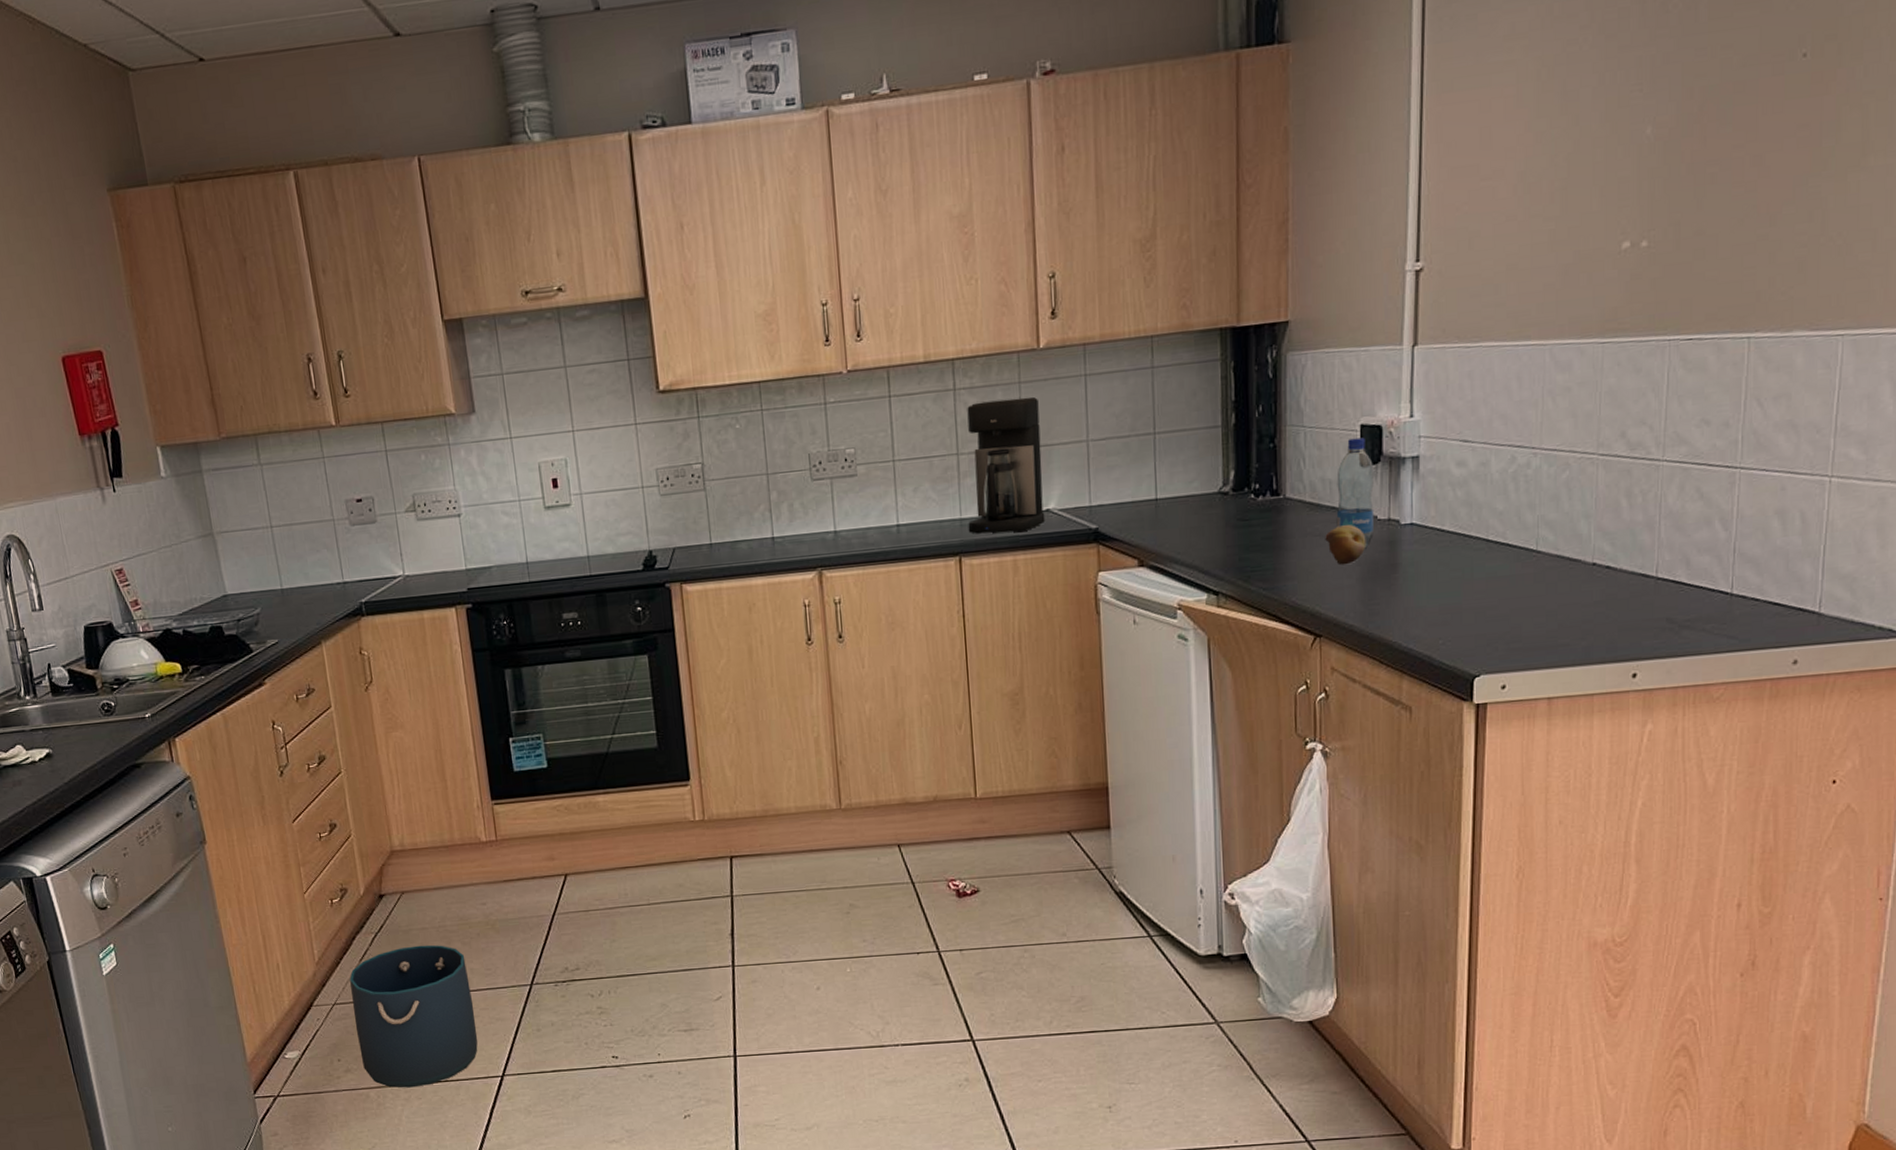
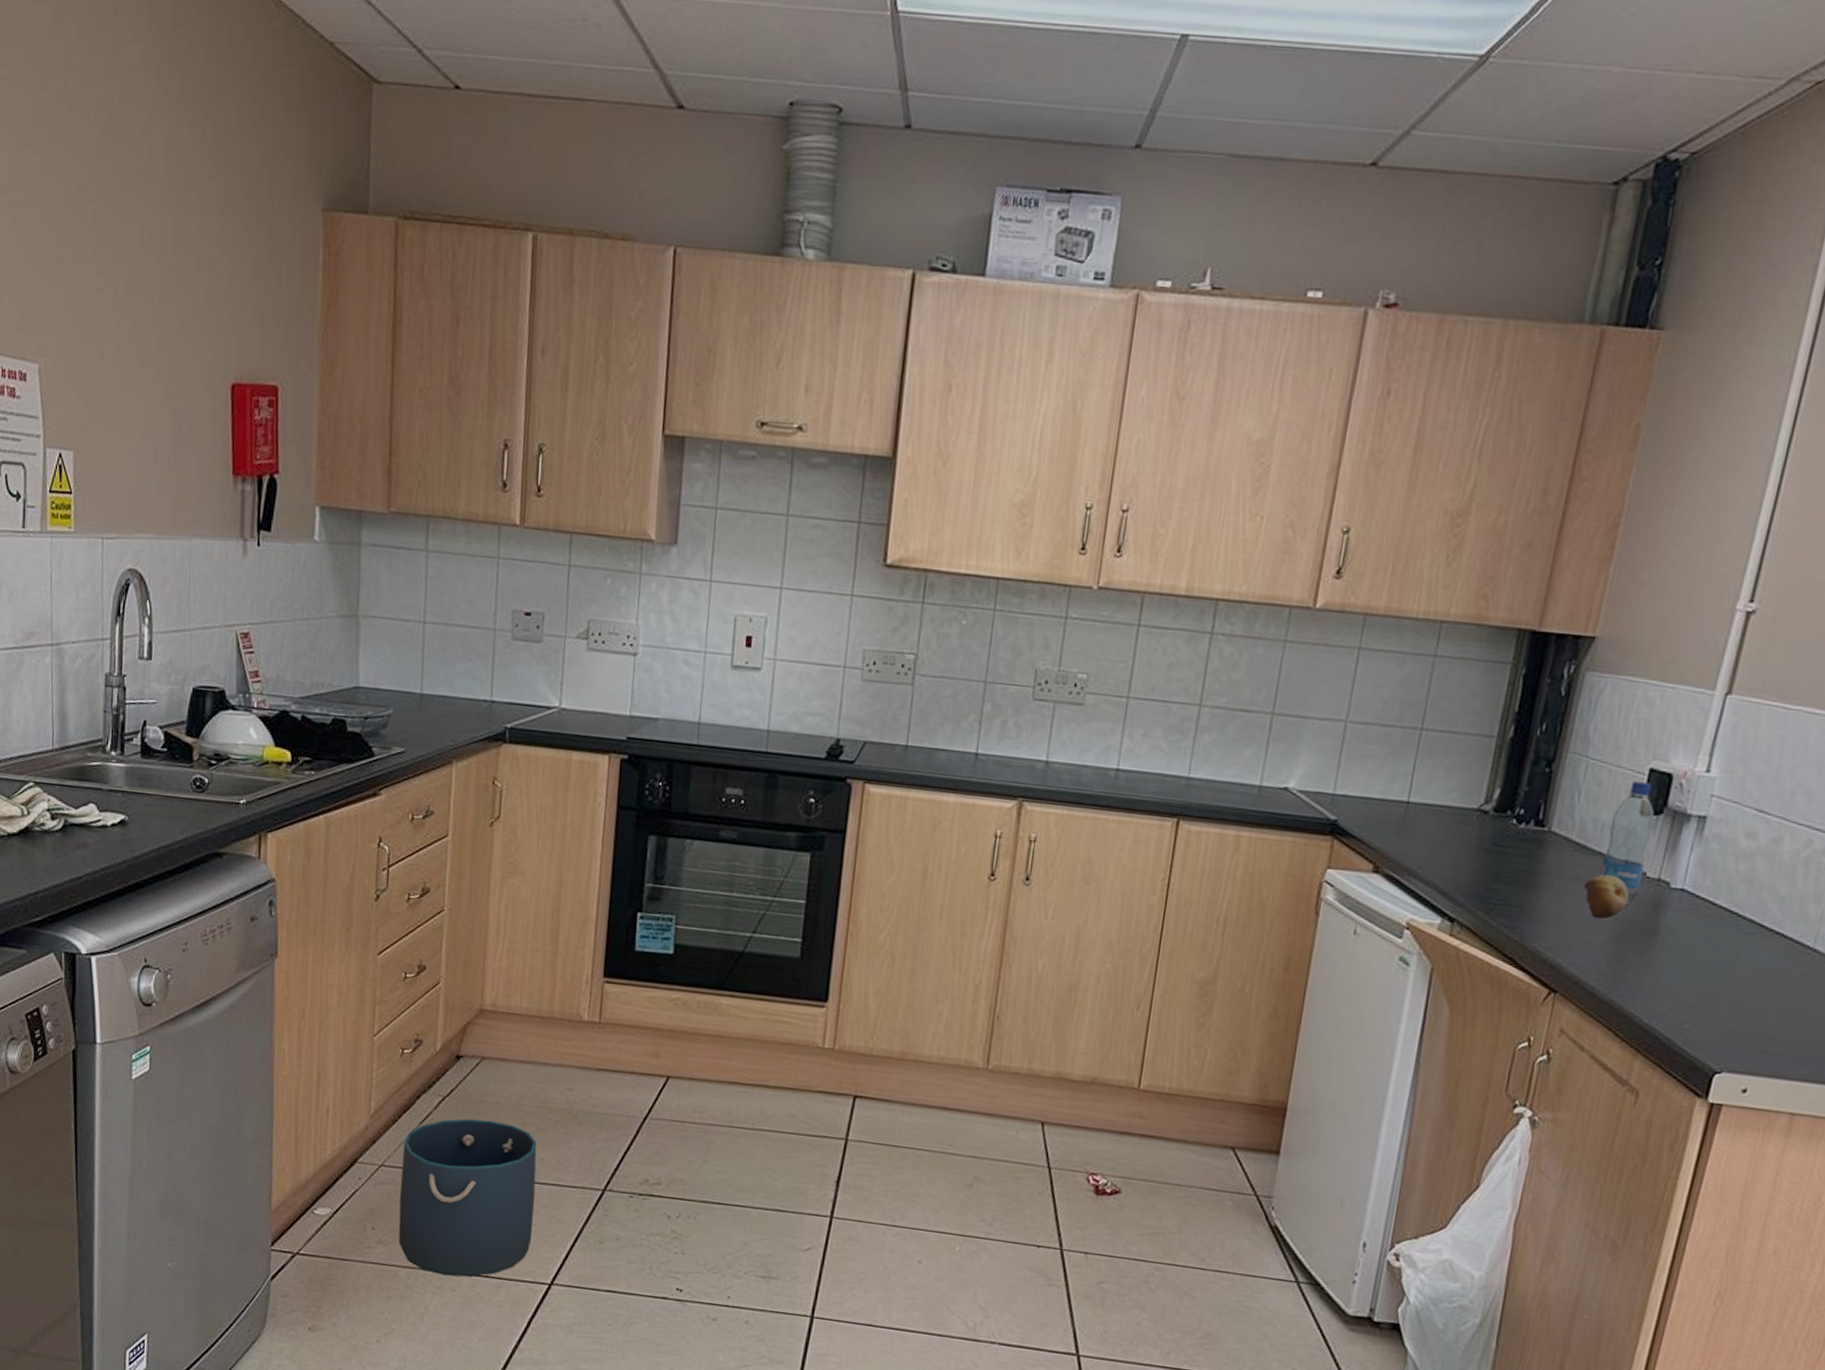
coffee maker: present [967,396,1045,534] -> none [1193,653,1302,807]

